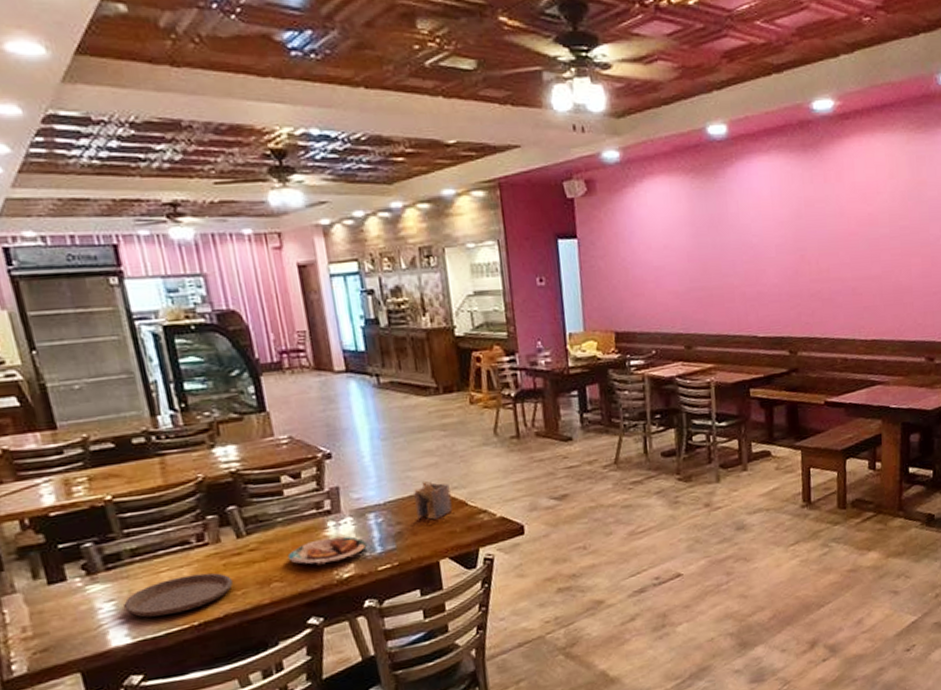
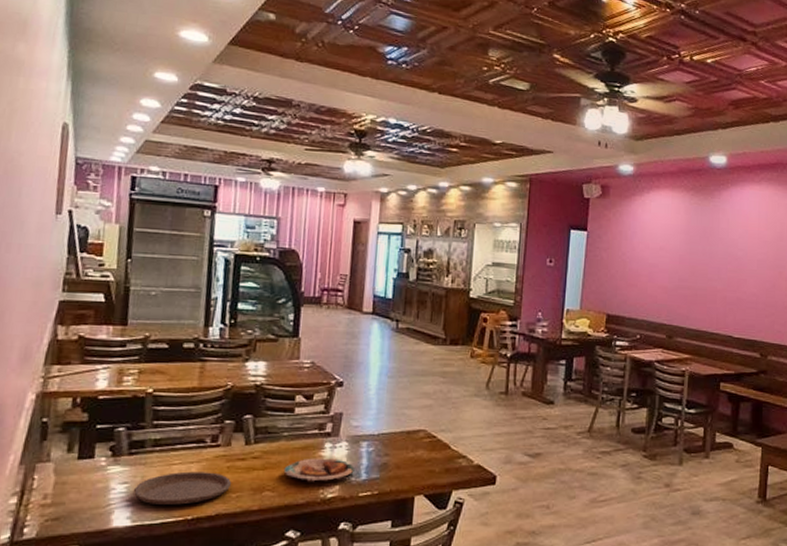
napkin holder: present [414,480,453,520] -> none [404,419,438,457]

